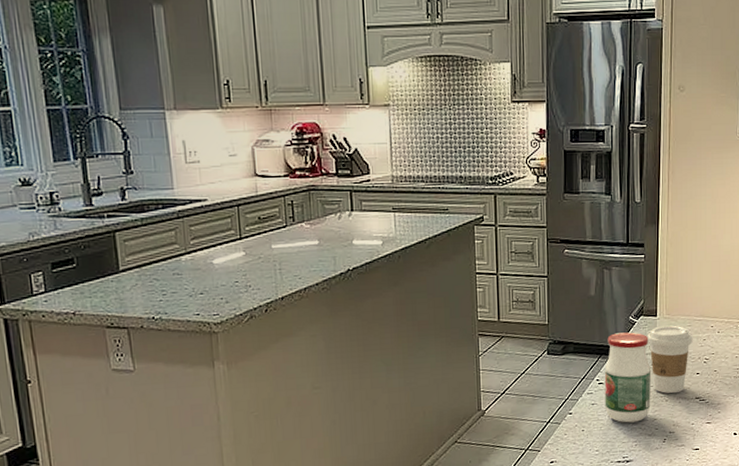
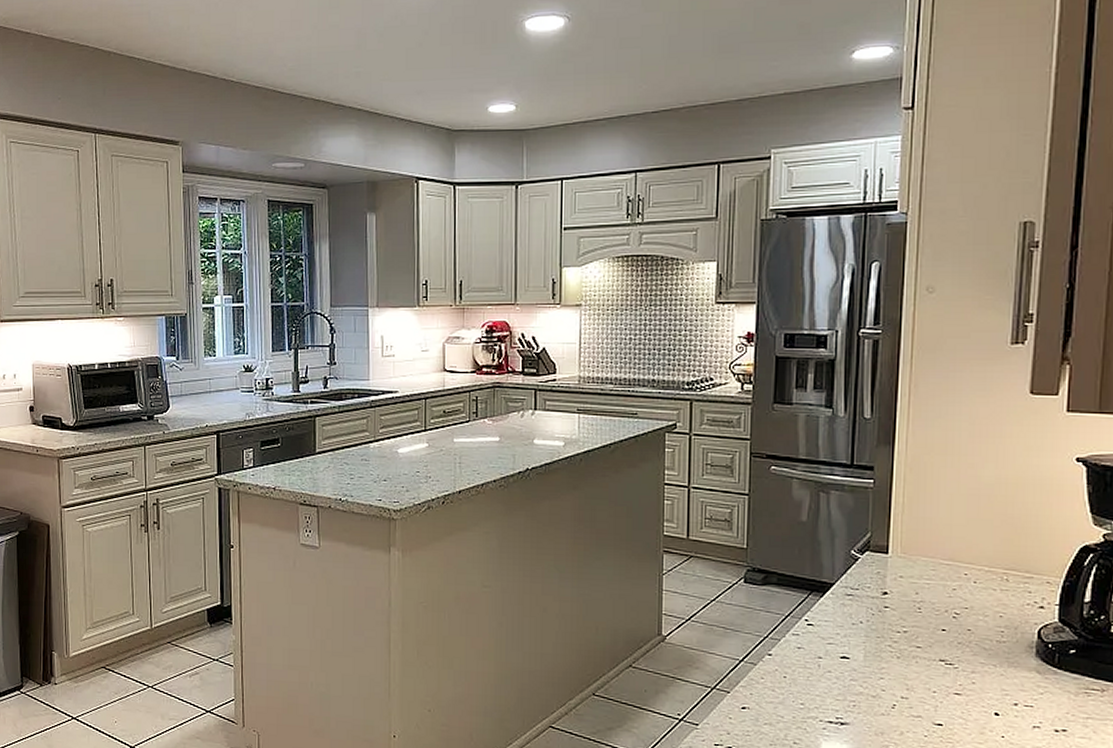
jar: present [604,332,651,423] -> none [814,568,877,678]
coffee cup: present [646,325,693,394] -> none [873,566,938,651]

